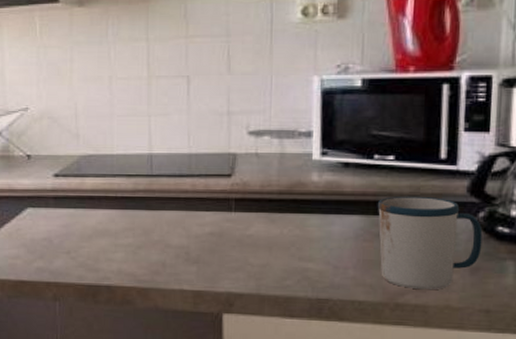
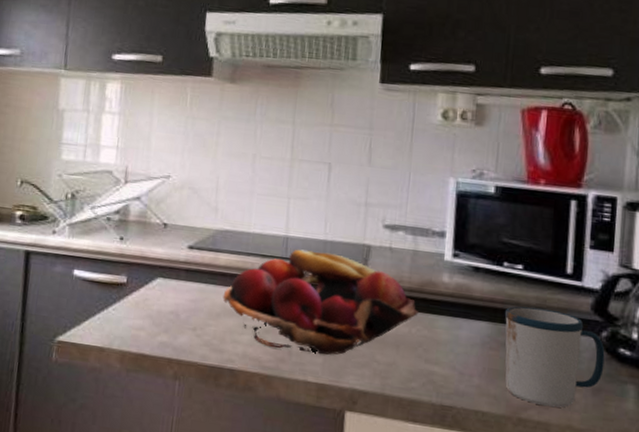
fruit basket: none [93,165,289,264] -> present [223,249,419,355]

